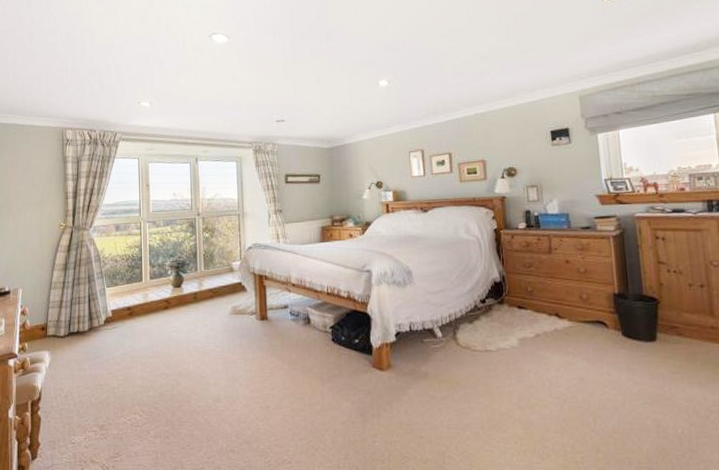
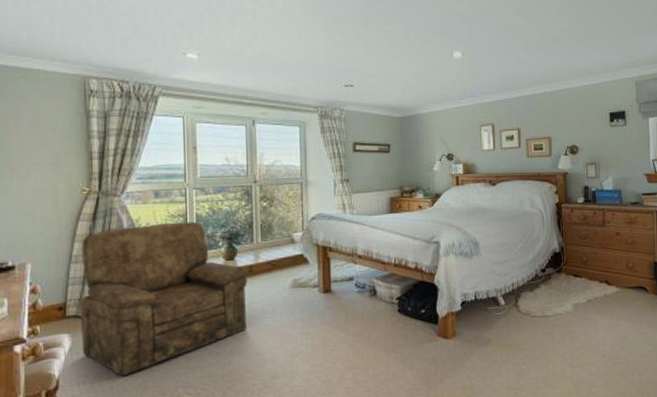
armchair: none [58,252,193,392] -> present [80,221,248,377]

